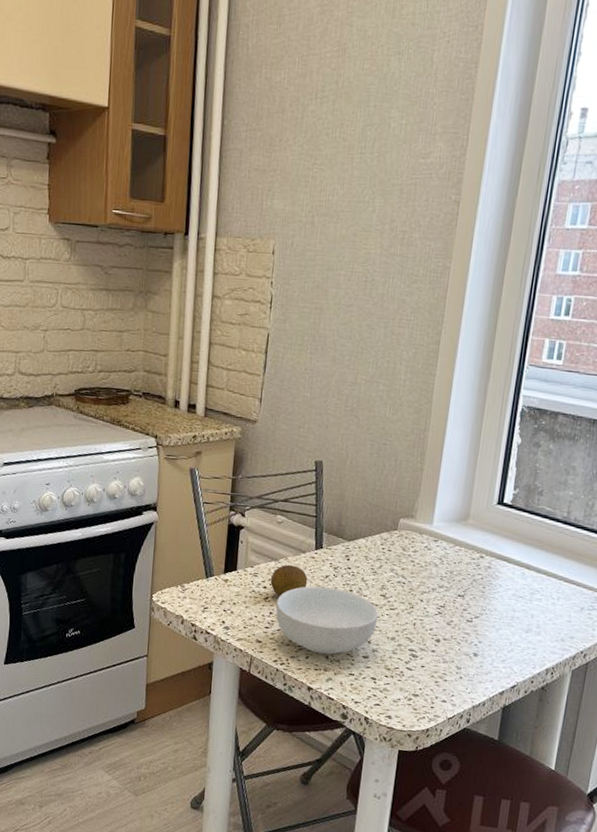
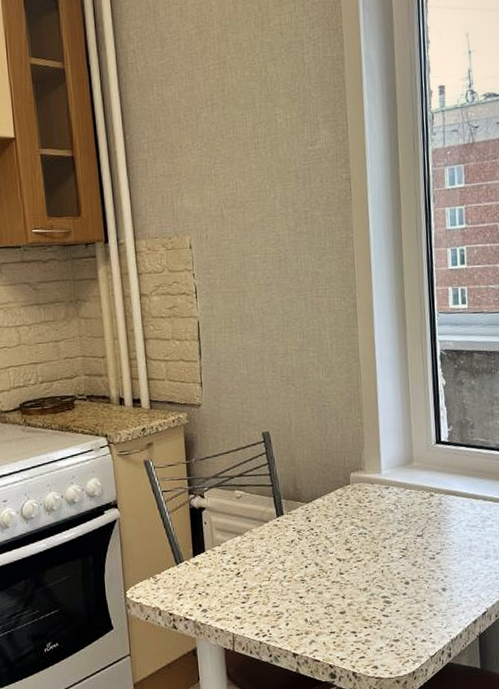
fruit: present [270,564,308,596] -> none [239,536,275,569]
cereal bowl: present [275,586,379,655] -> none [249,551,348,619]

